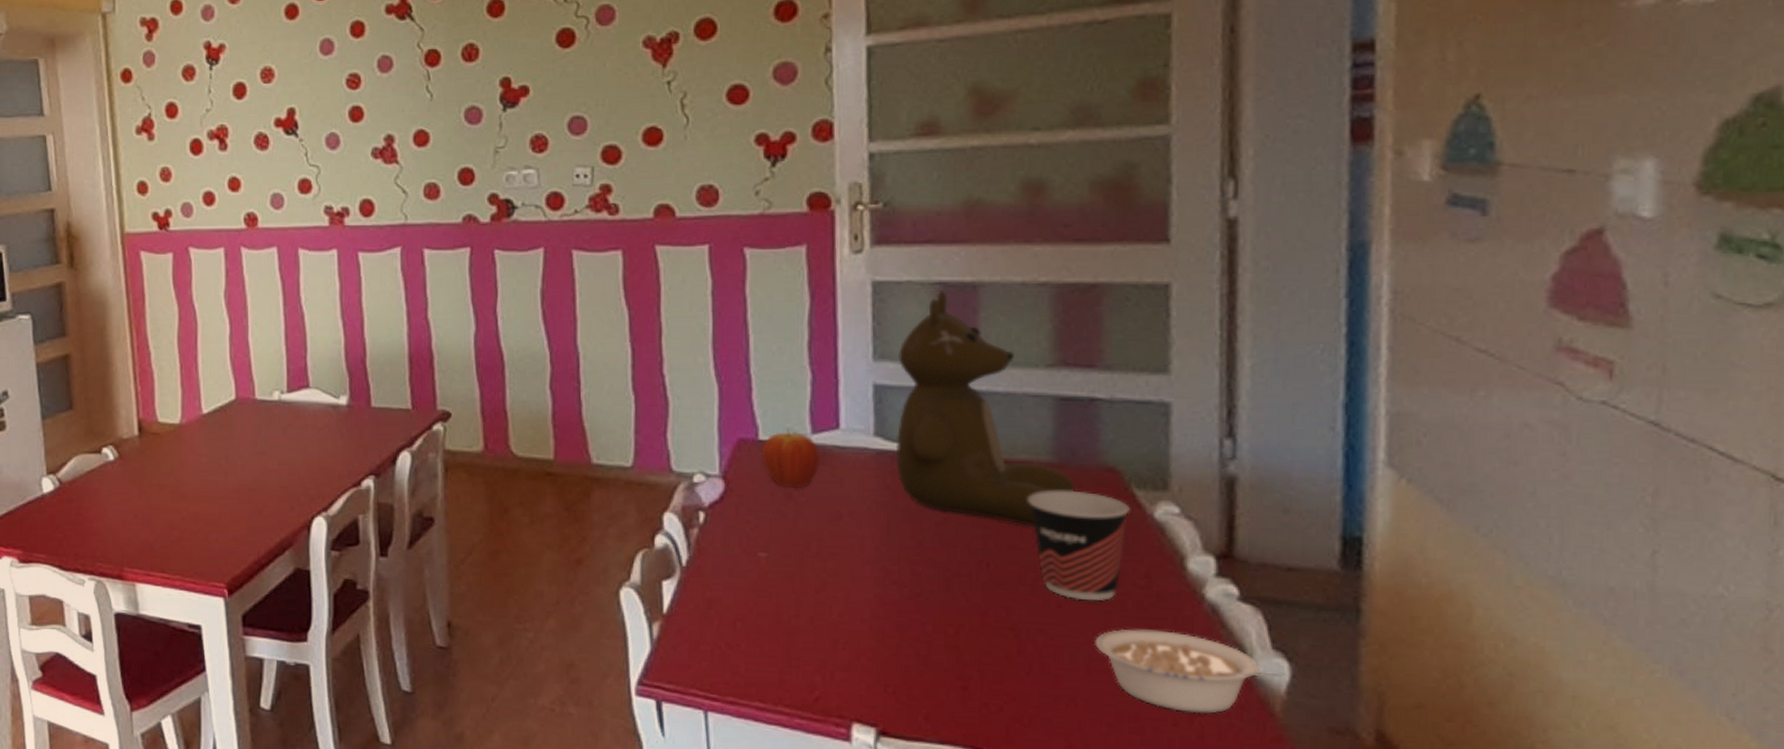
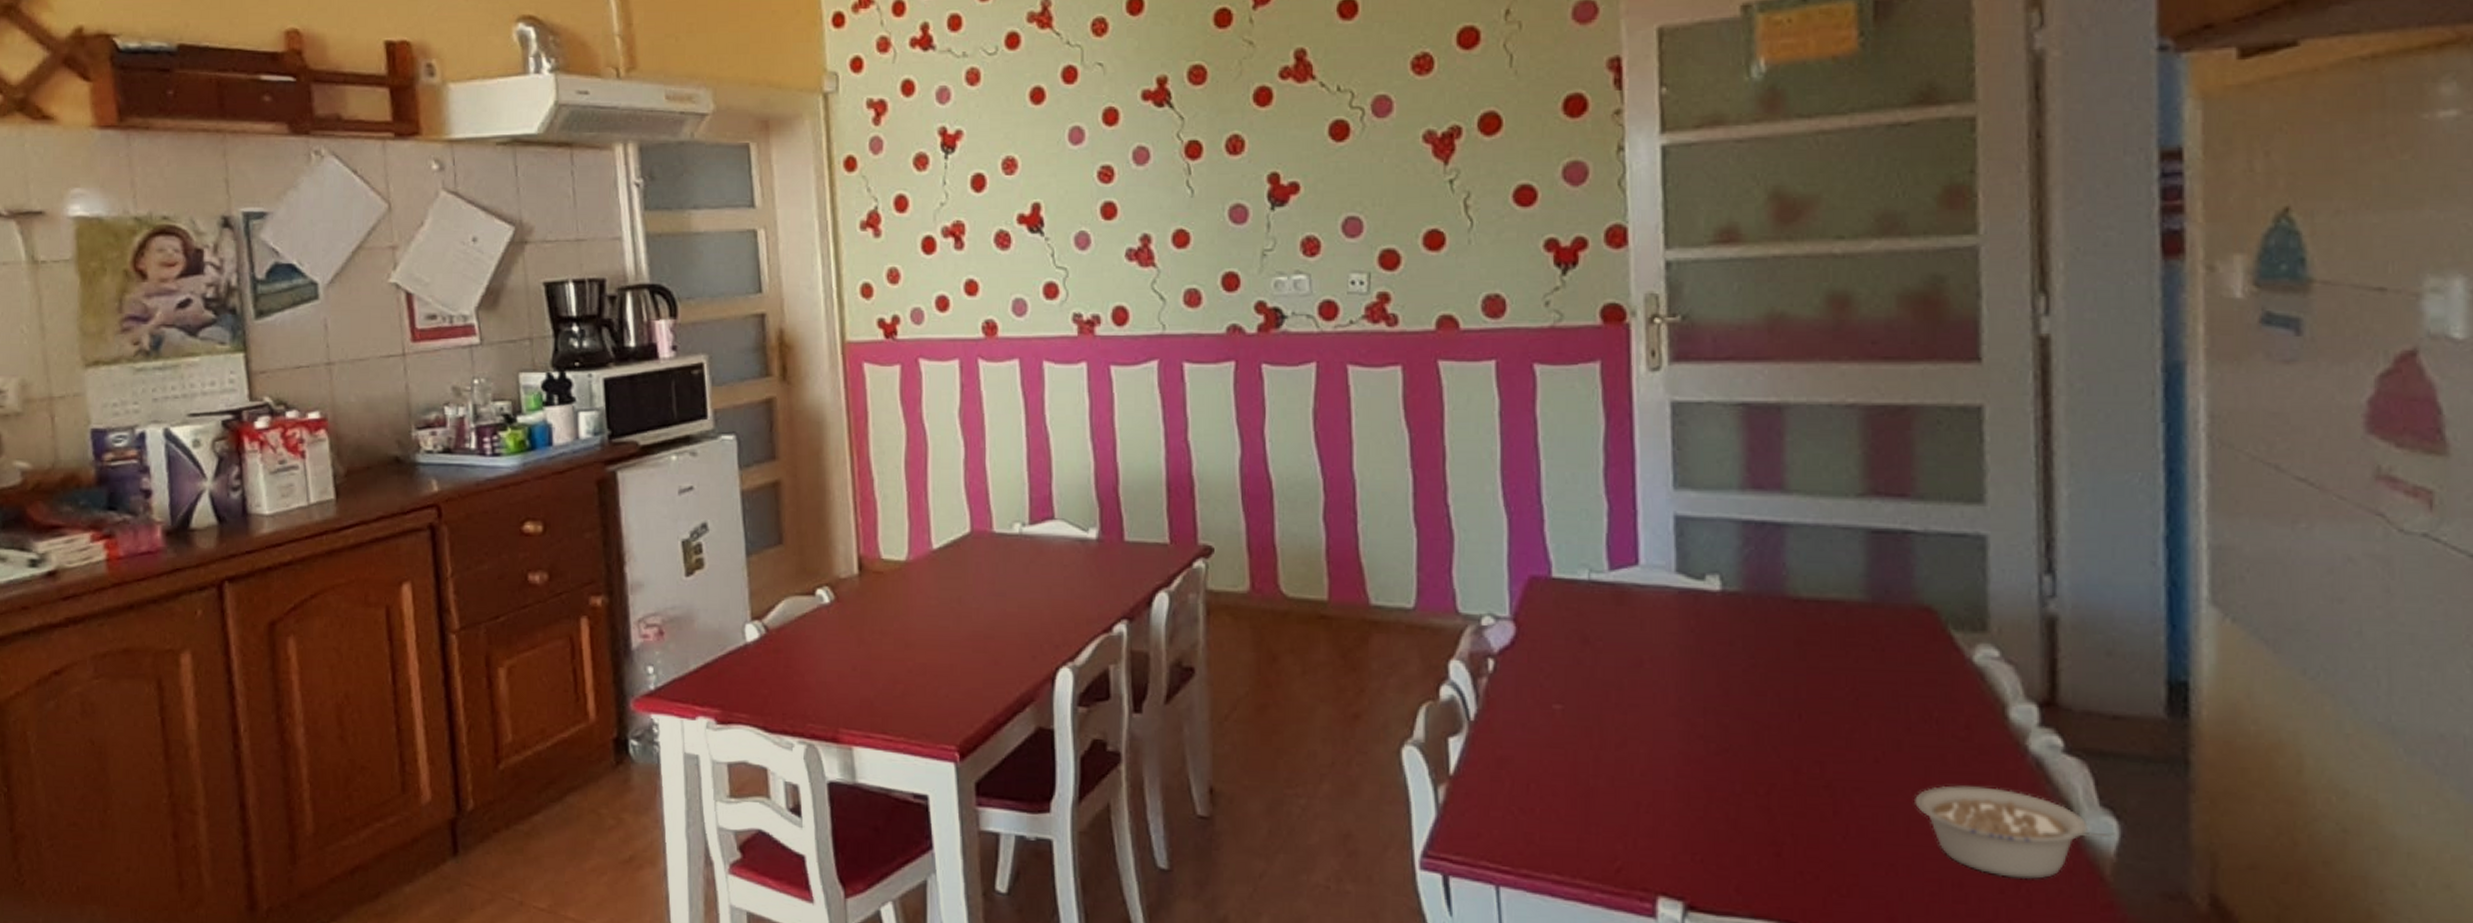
fruit: present [762,429,821,488] -> none [1556,566,1620,631]
teddy bear: present [895,291,1075,526] -> none [1699,412,1890,672]
cup: present [1028,490,1130,601] -> none [1841,633,1948,755]

